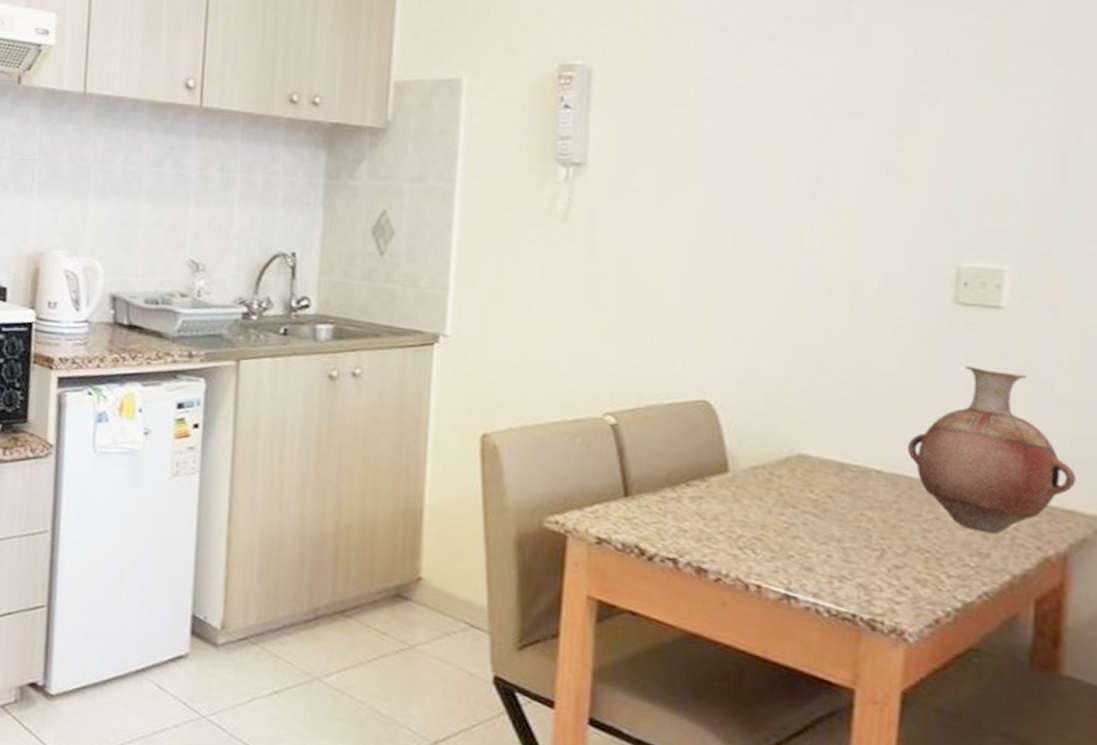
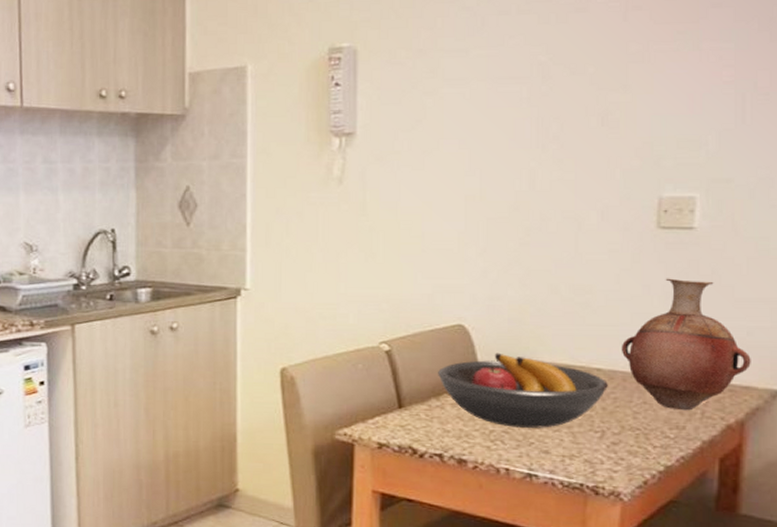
fruit bowl: none [675,438,890,539] -> present [438,352,608,428]

